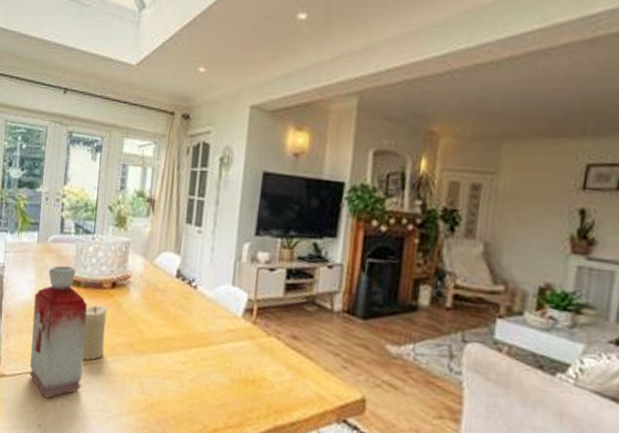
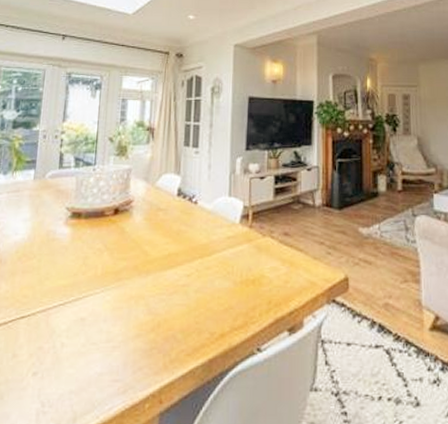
bottle: present [29,265,87,399] -> none [24,199,89,341]
candle: present [82,304,108,361] -> none [84,233,110,292]

